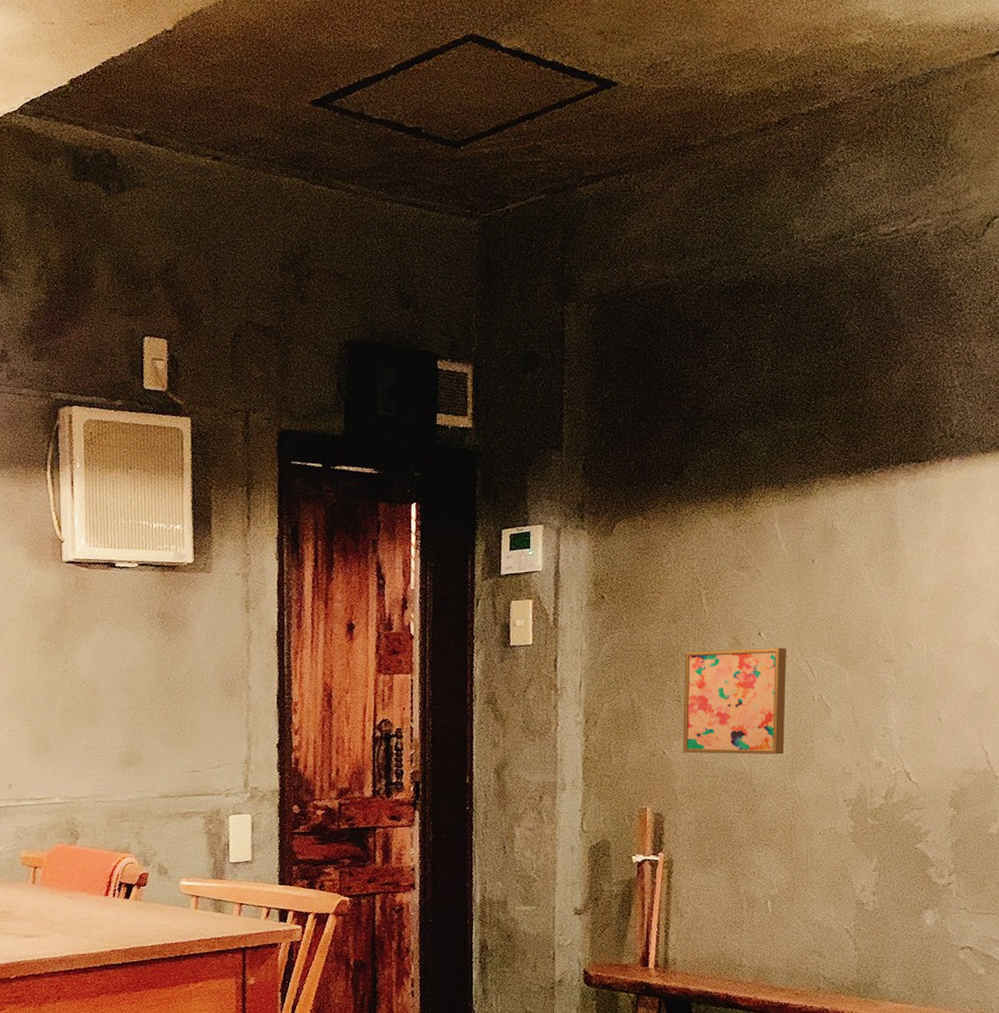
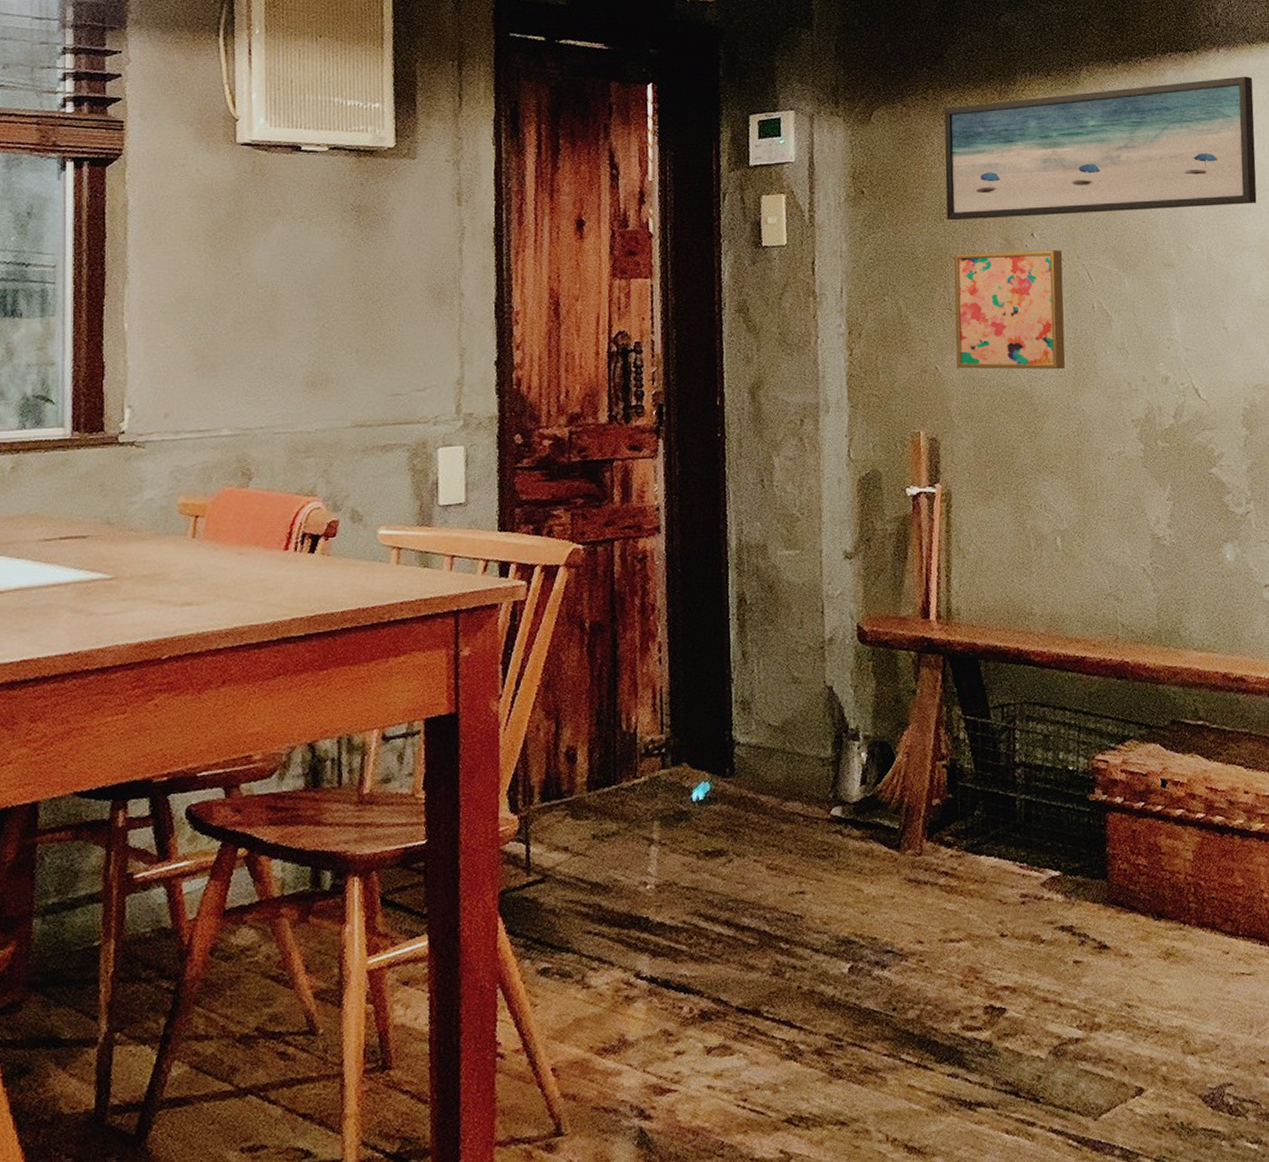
wall art: none [679,484,984,622] -> present [943,76,1257,221]

